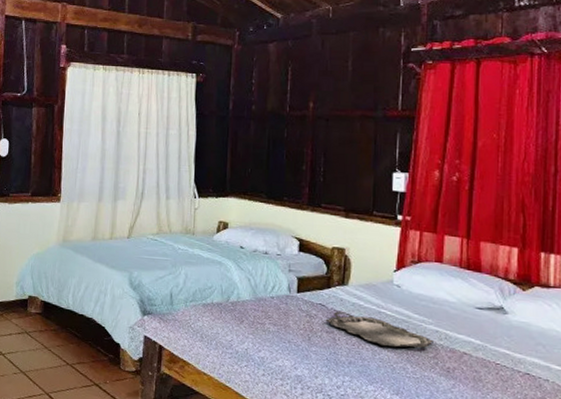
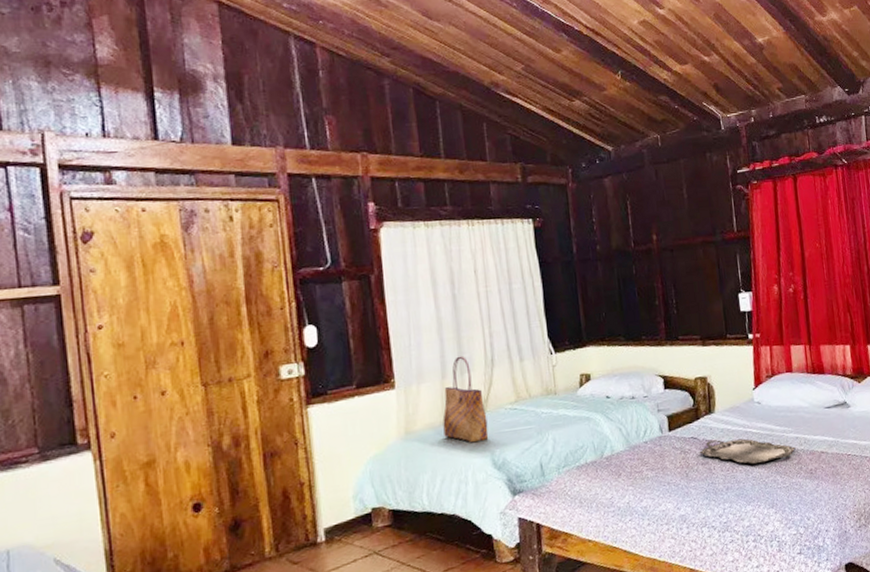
tote bag: none [93,184,131,262] -> present [442,355,489,443]

